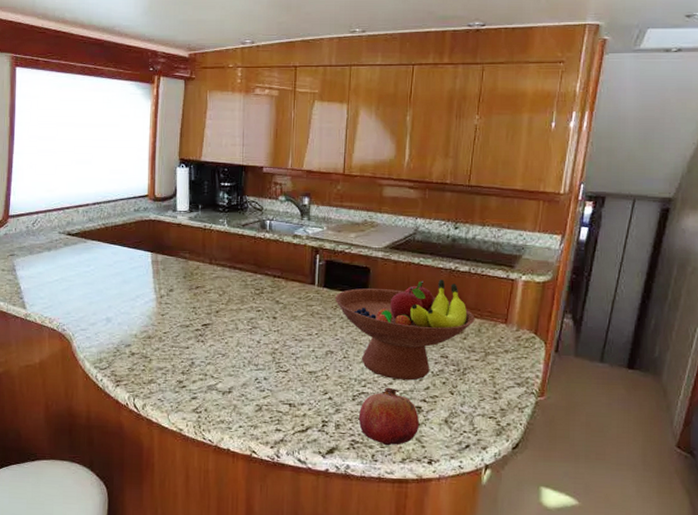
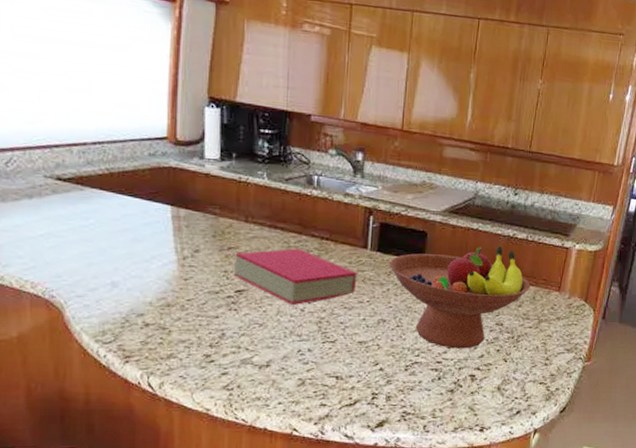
book: none [201,286,306,338] -> present [234,248,357,306]
fruit: present [358,387,420,446] -> none [410,356,473,416]

